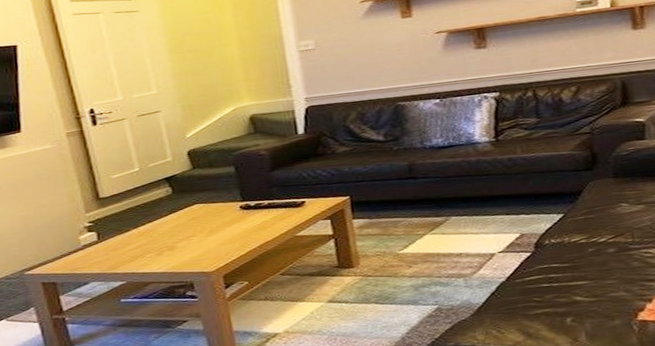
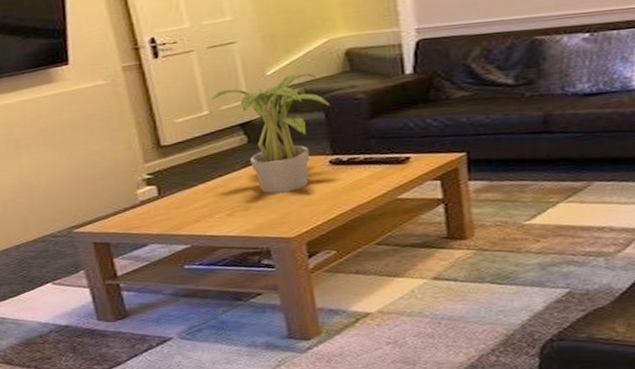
potted plant: none [141,135,239,235] -> present [210,72,330,194]

